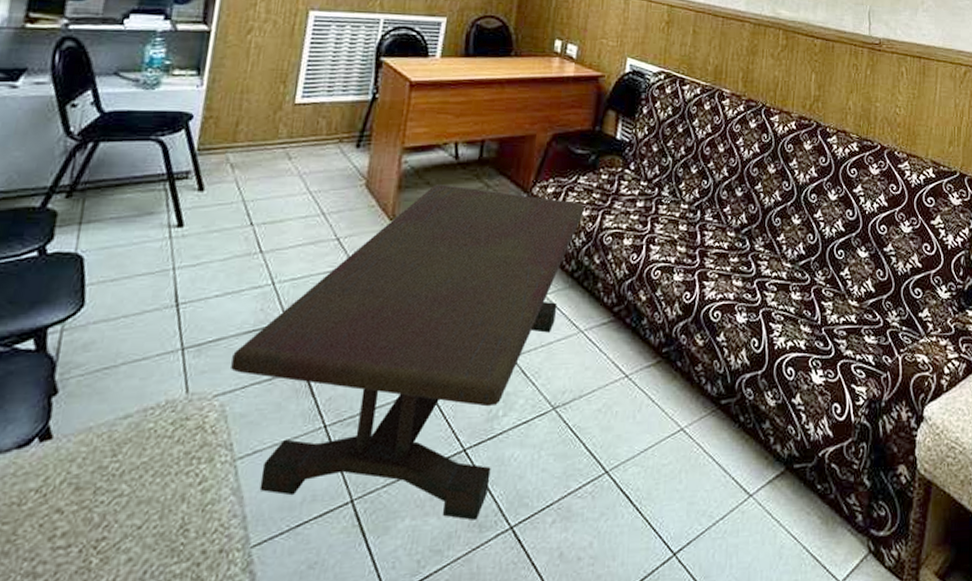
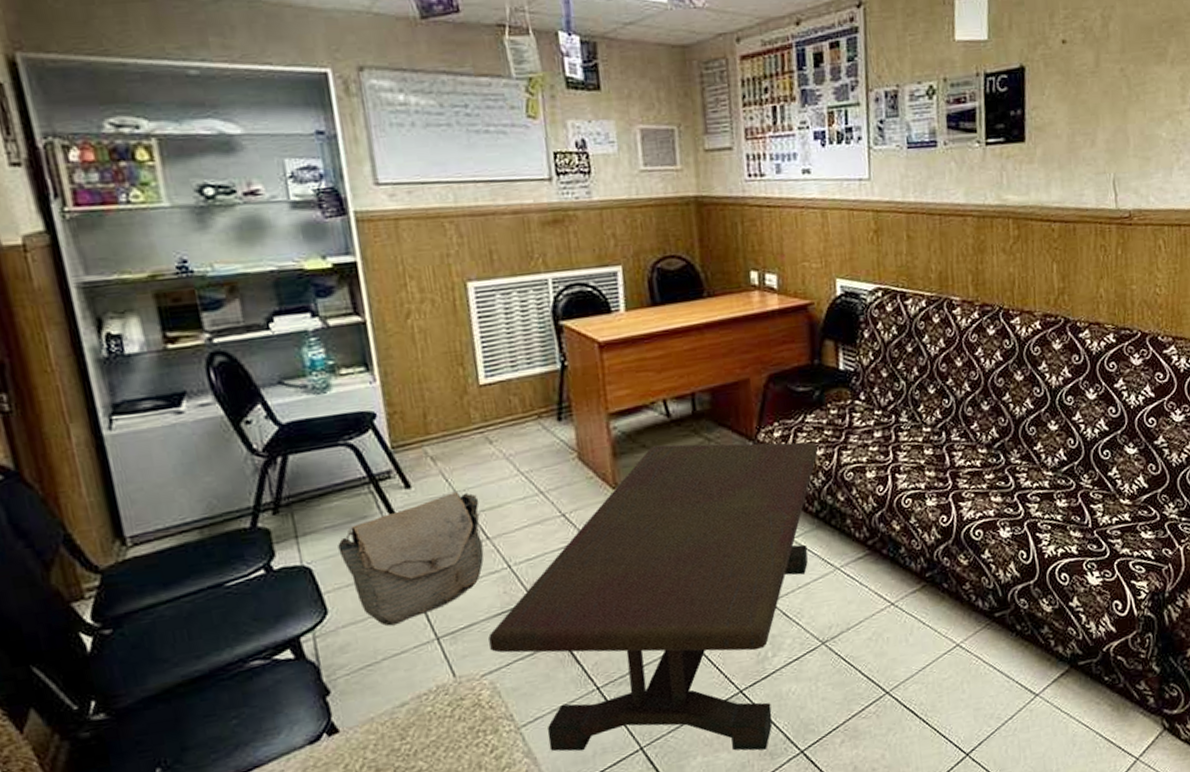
bag: none [115,202,264,329] -> present [338,492,484,627]

